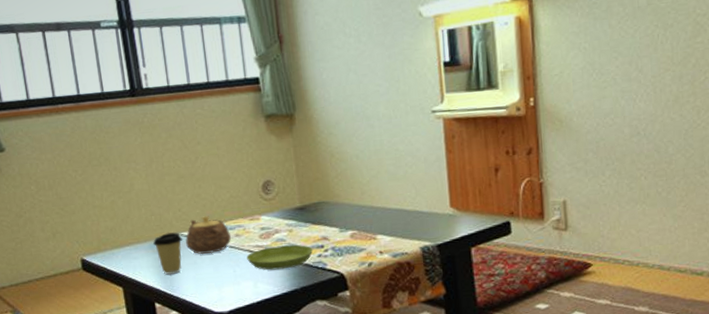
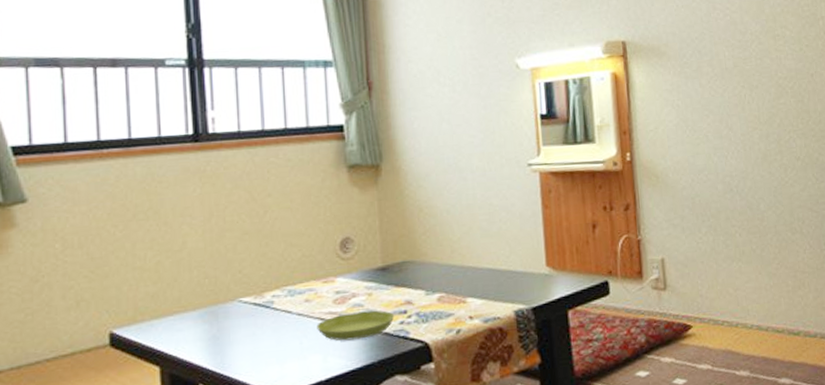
coffee cup: present [153,232,182,275] -> none [204,298,240,350]
teapot: present [185,216,232,255] -> none [244,278,300,324]

